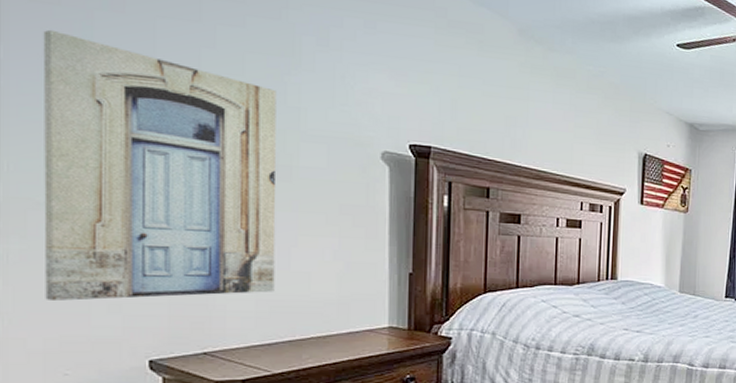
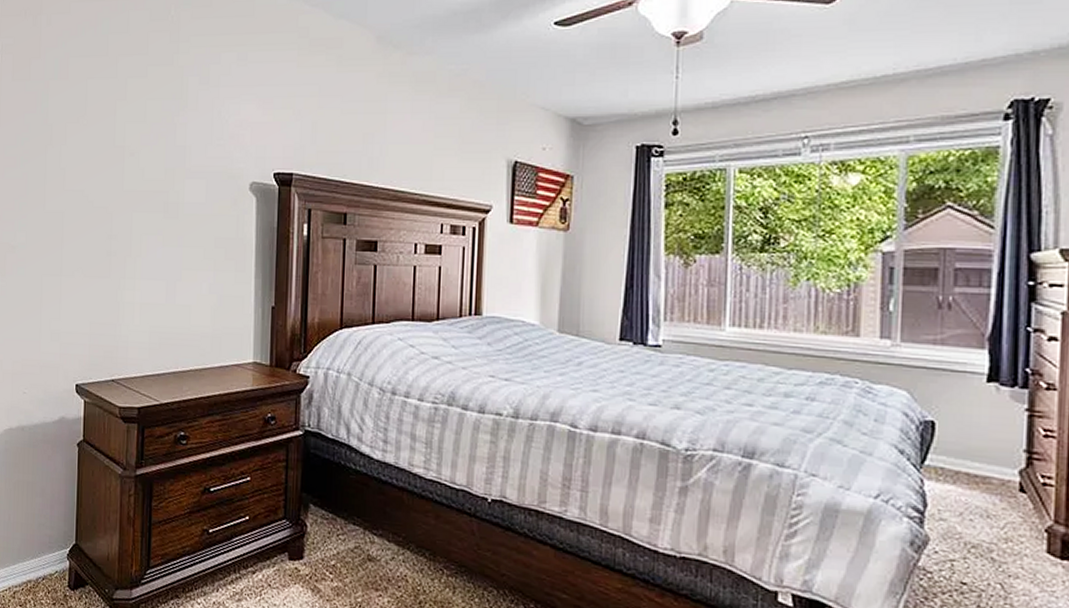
wall art: present [42,29,277,301] -> none [14,101,169,330]

